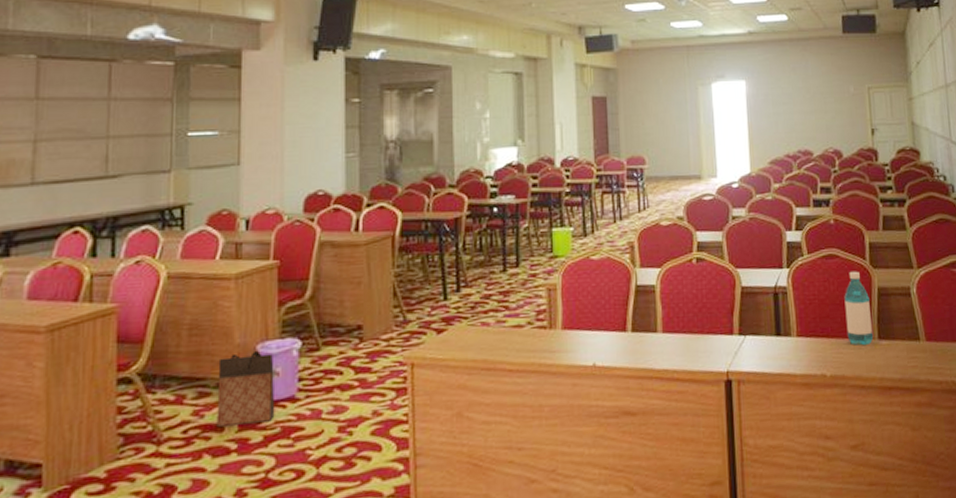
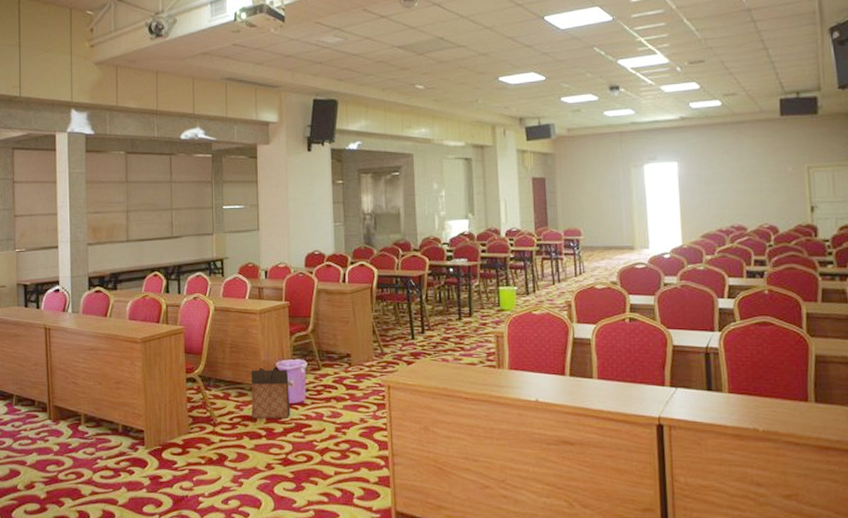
water bottle: present [844,271,874,346] -> none [778,338,810,407]

